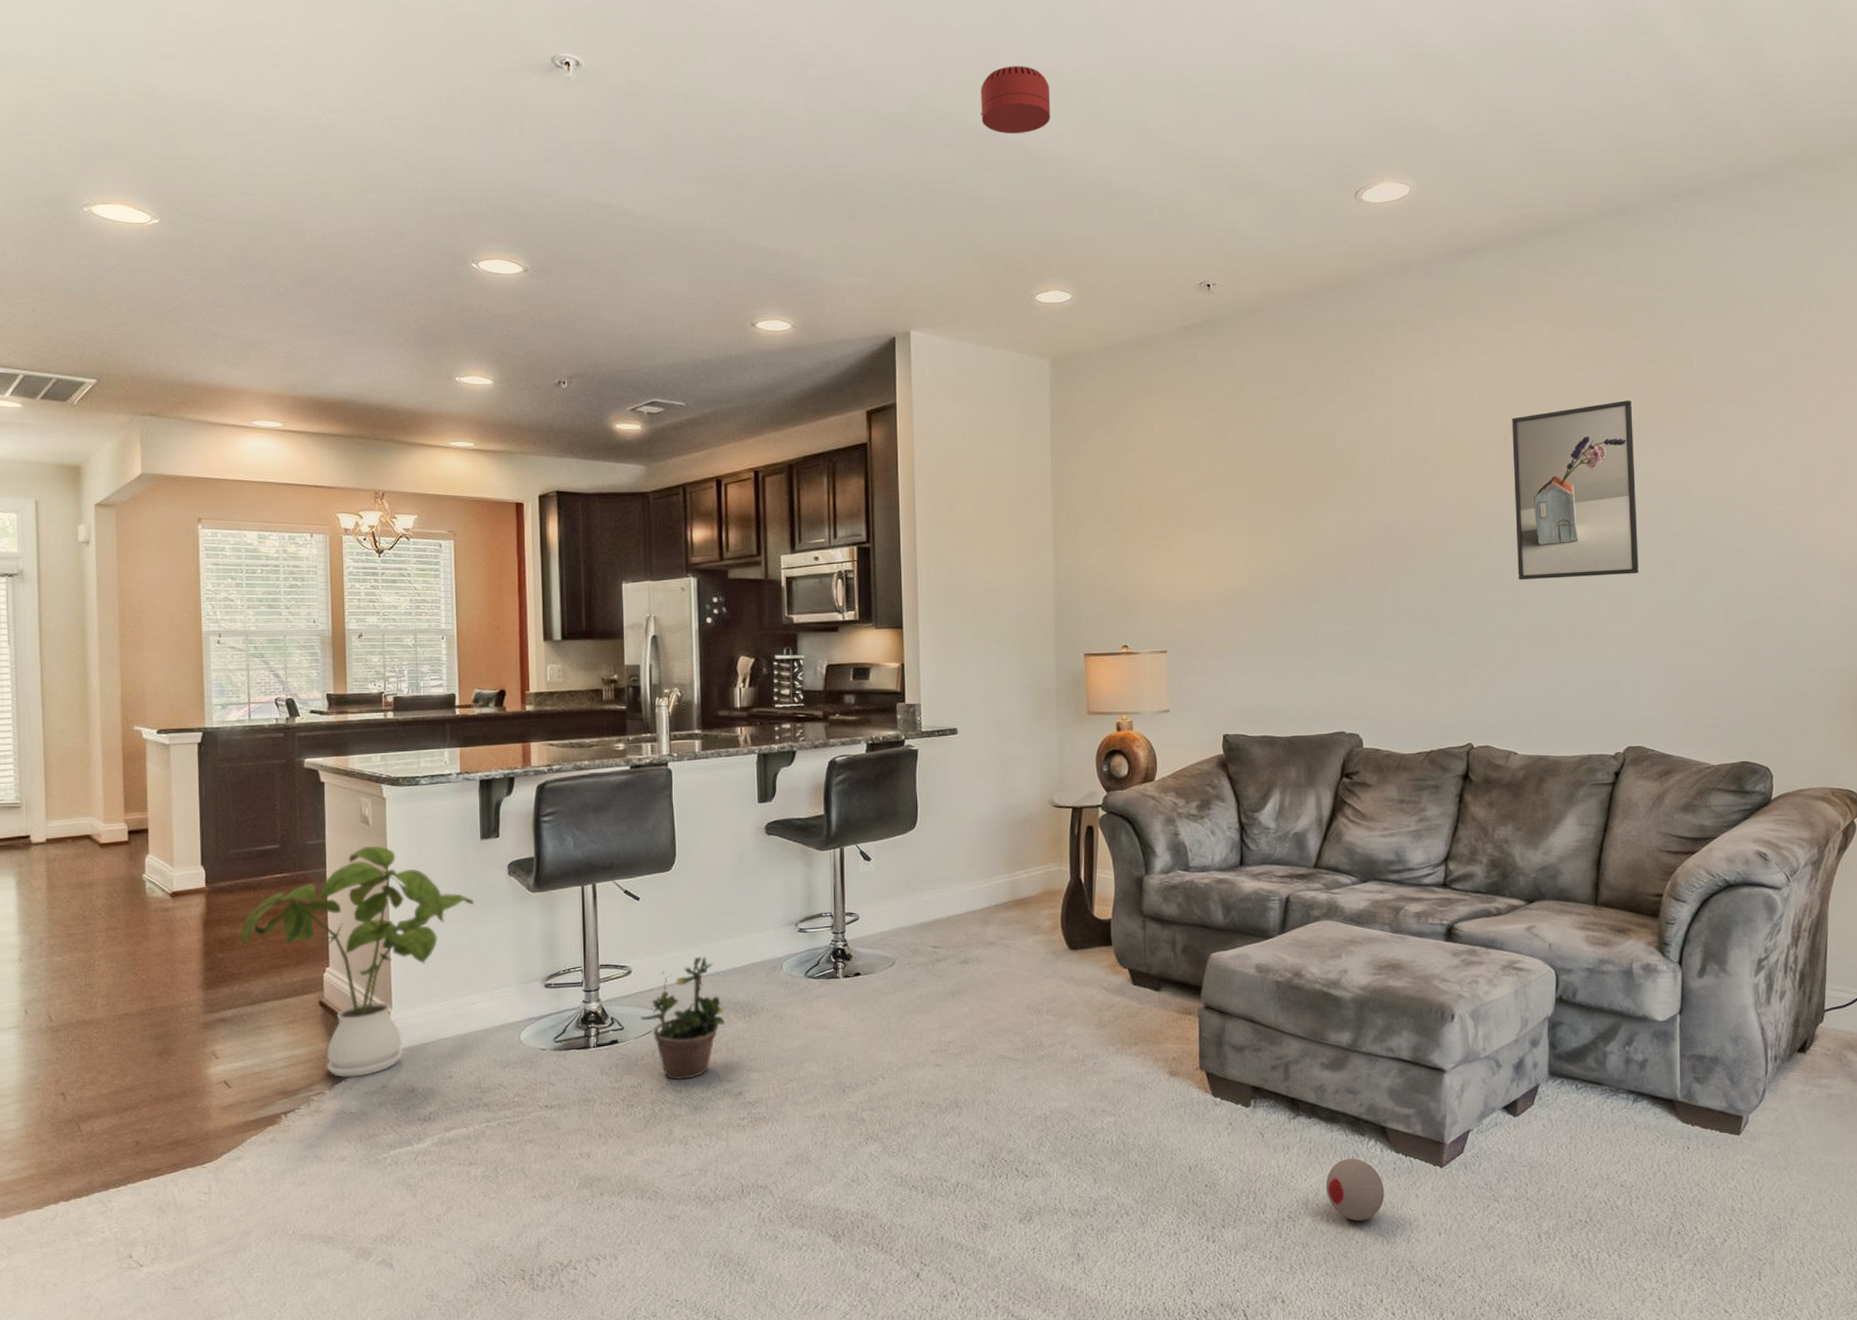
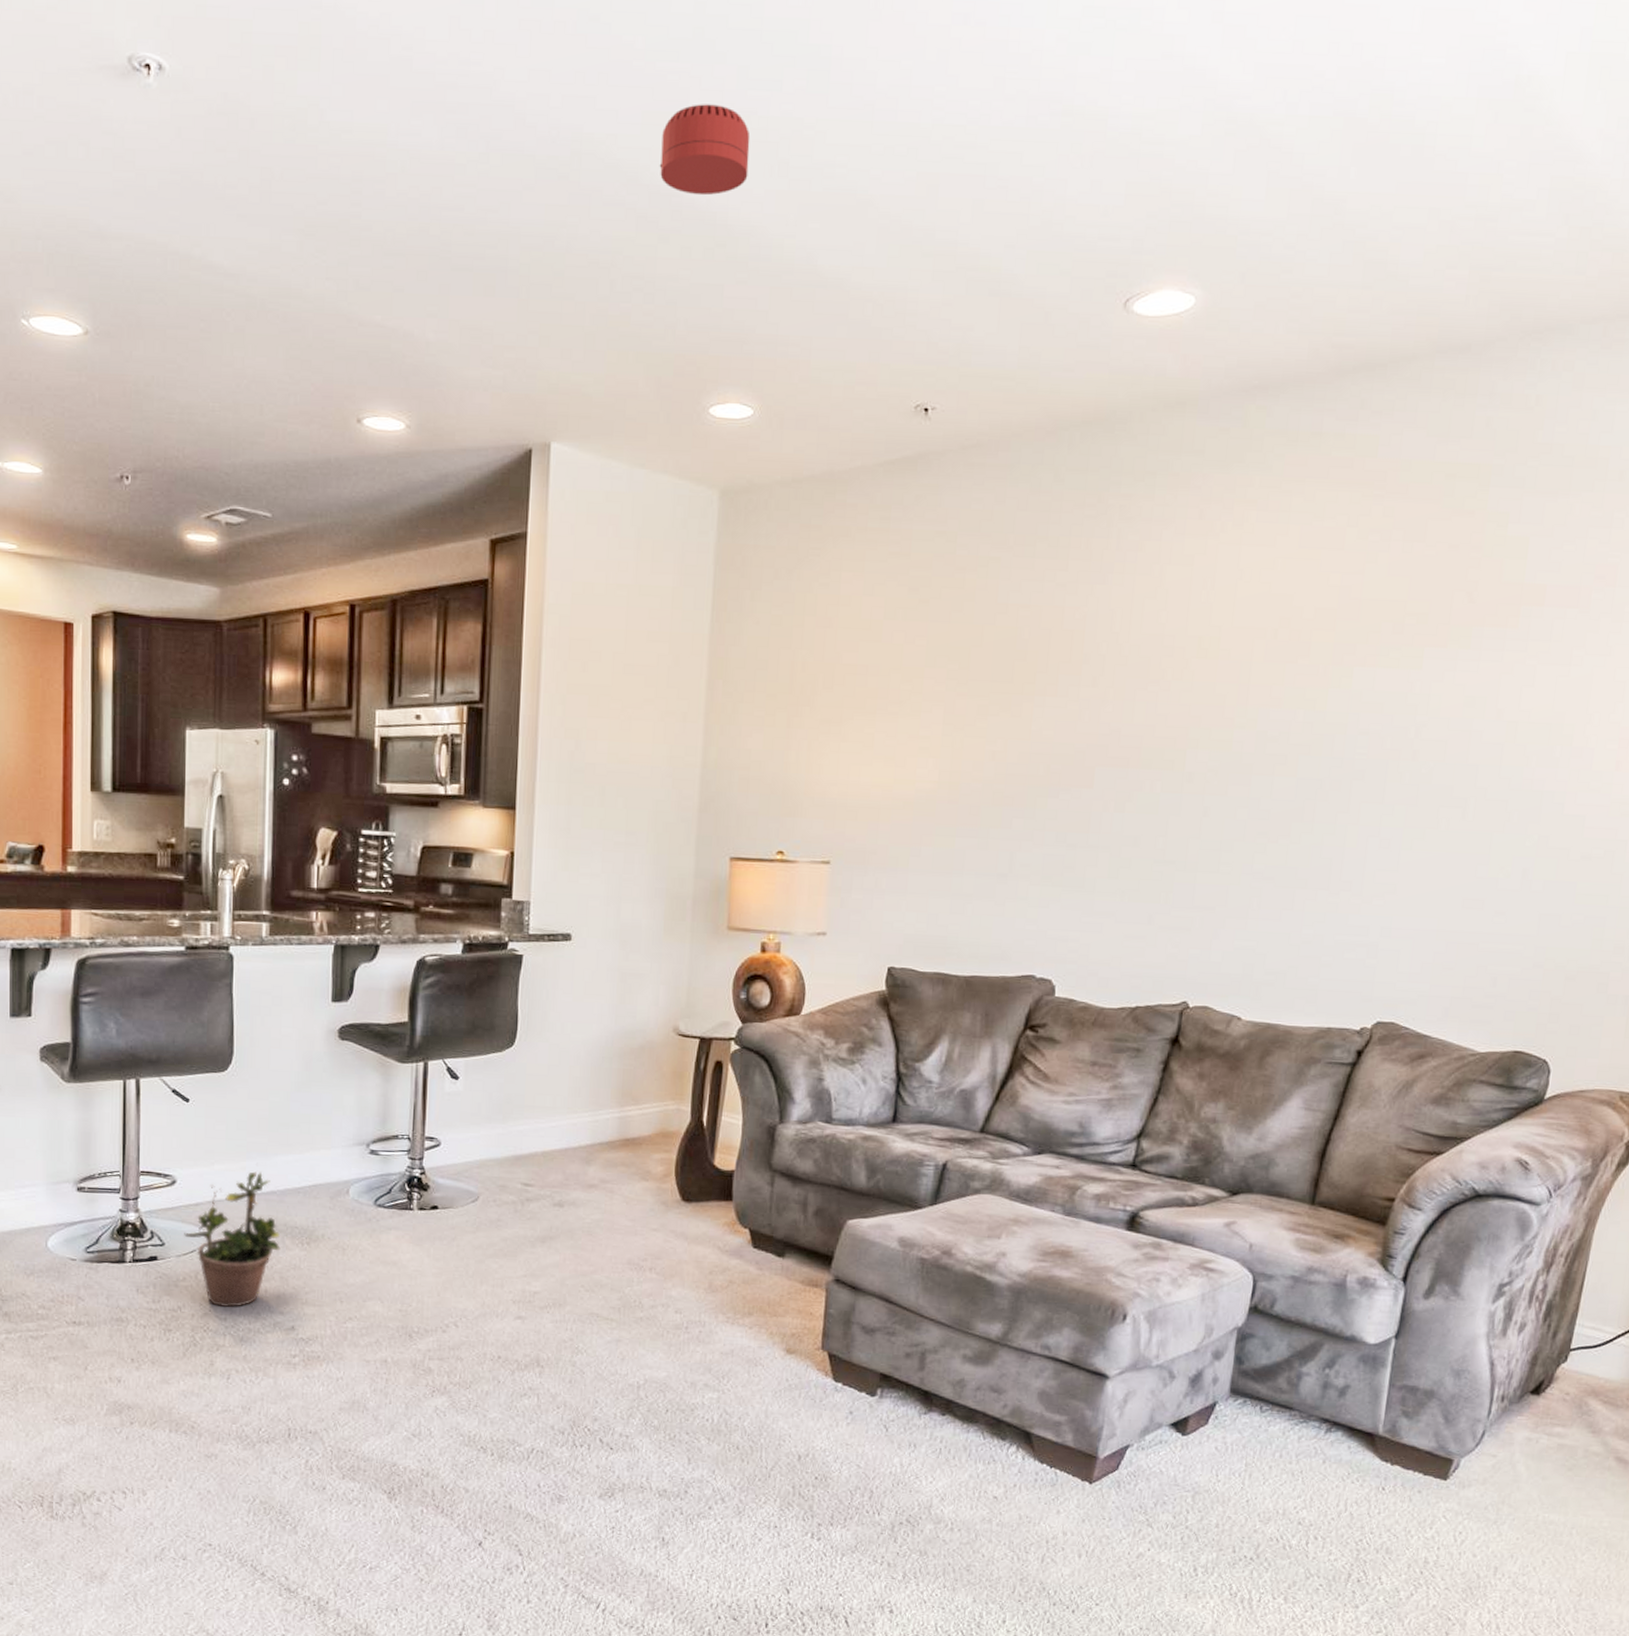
ball: present [1325,1158,1384,1221] -> none [953,1463,1022,1534]
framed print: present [1512,400,1639,580] -> none [1269,594,1442,813]

